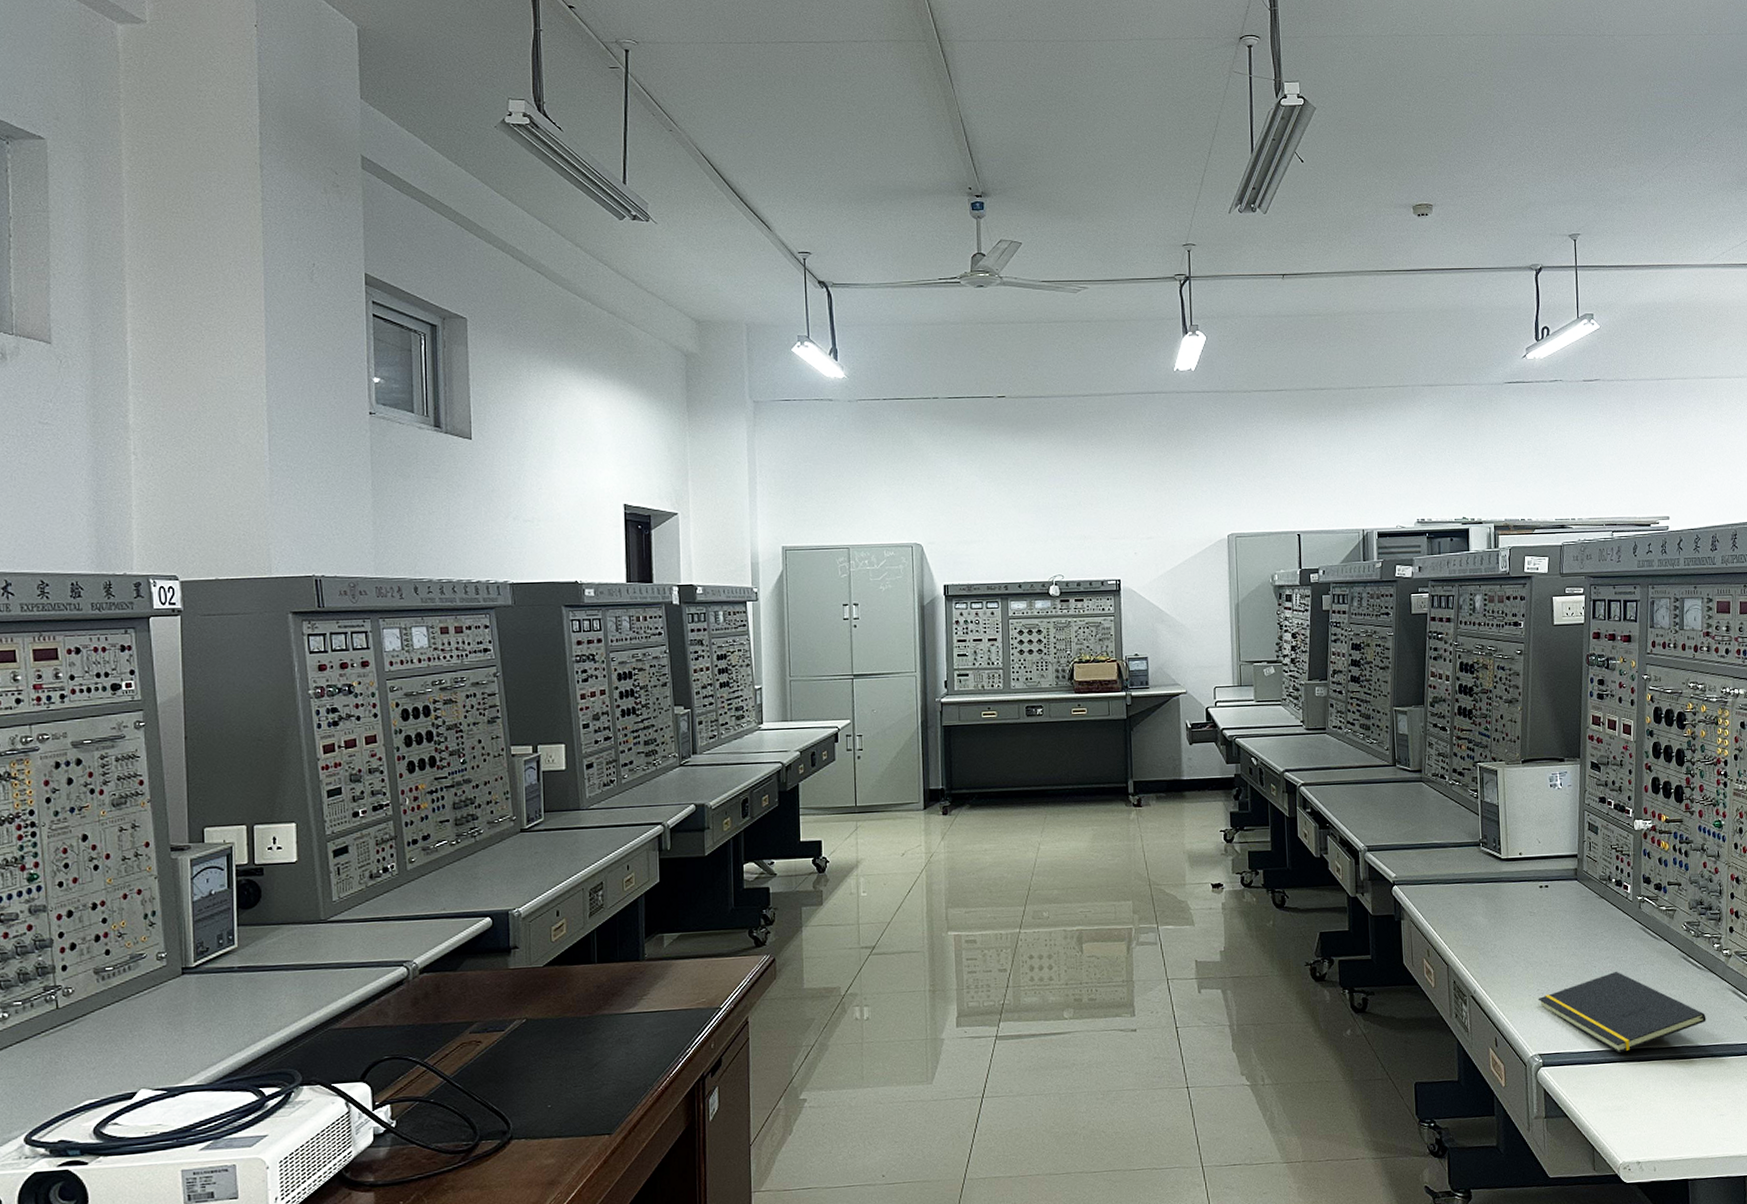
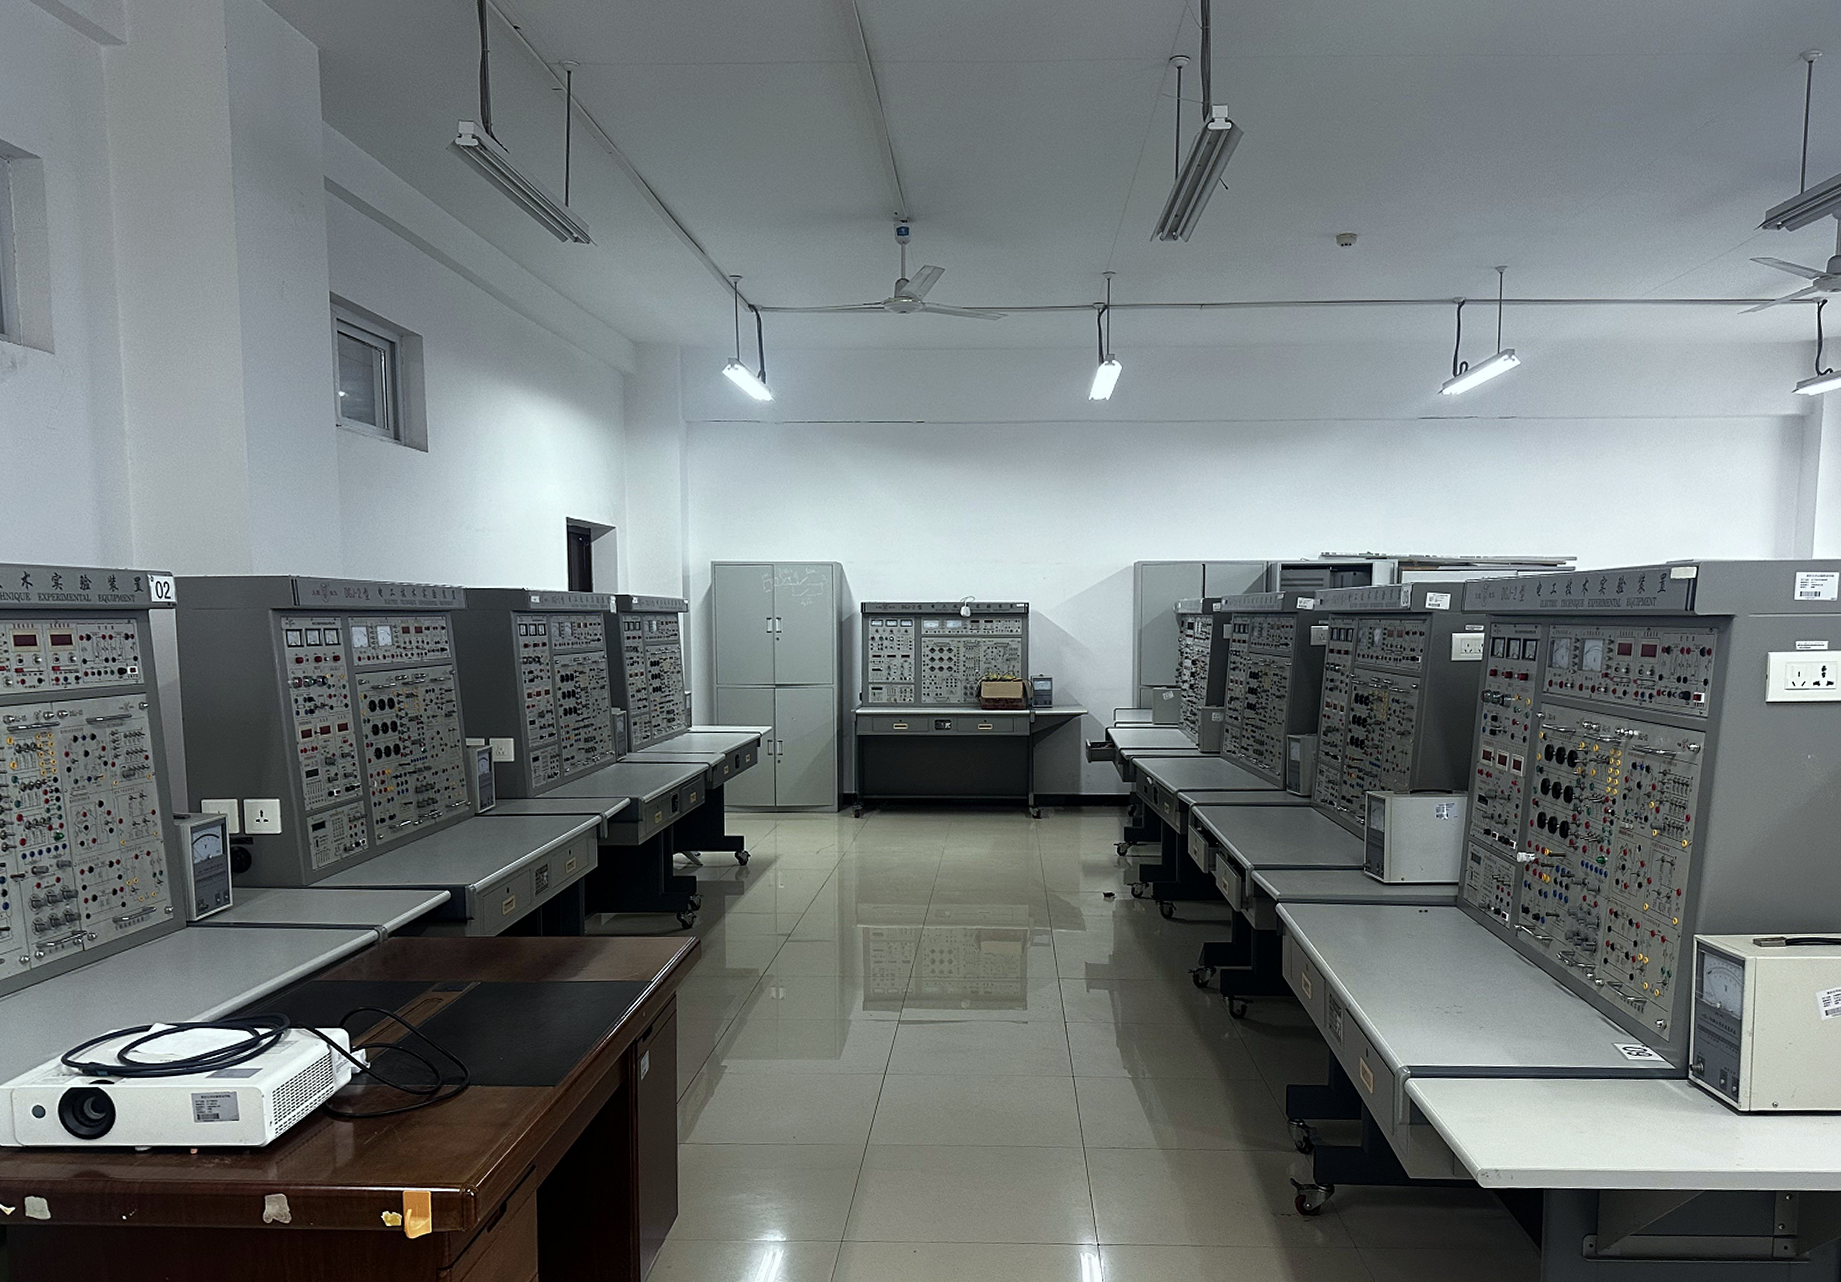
notepad: present [1537,971,1706,1053] -> none [1410,993,1574,1069]

